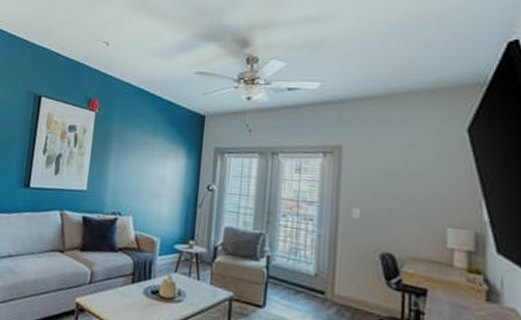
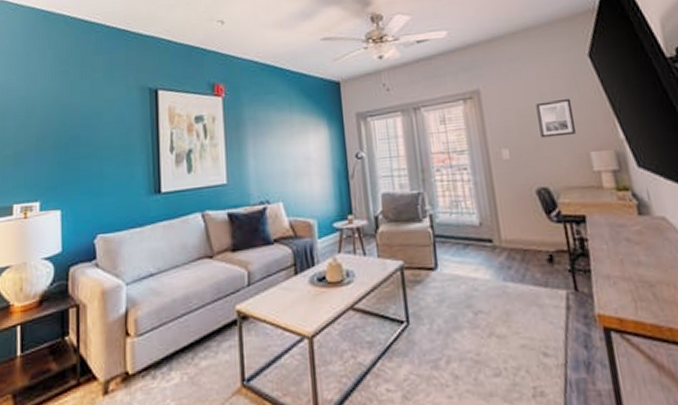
wall art: none [397,169,438,207] -> present [536,98,576,138]

